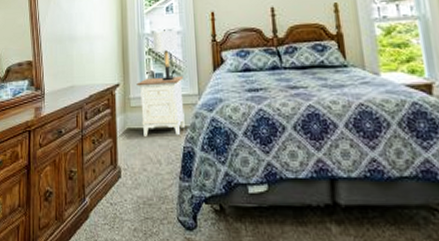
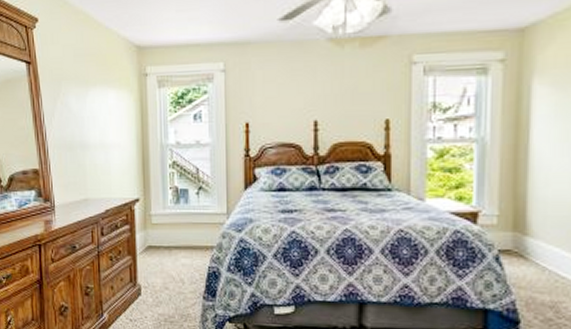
nightstand: present [136,76,185,136] -> none [158,193,211,256]
lamp: present [152,29,178,81] -> none [177,140,206,198]

